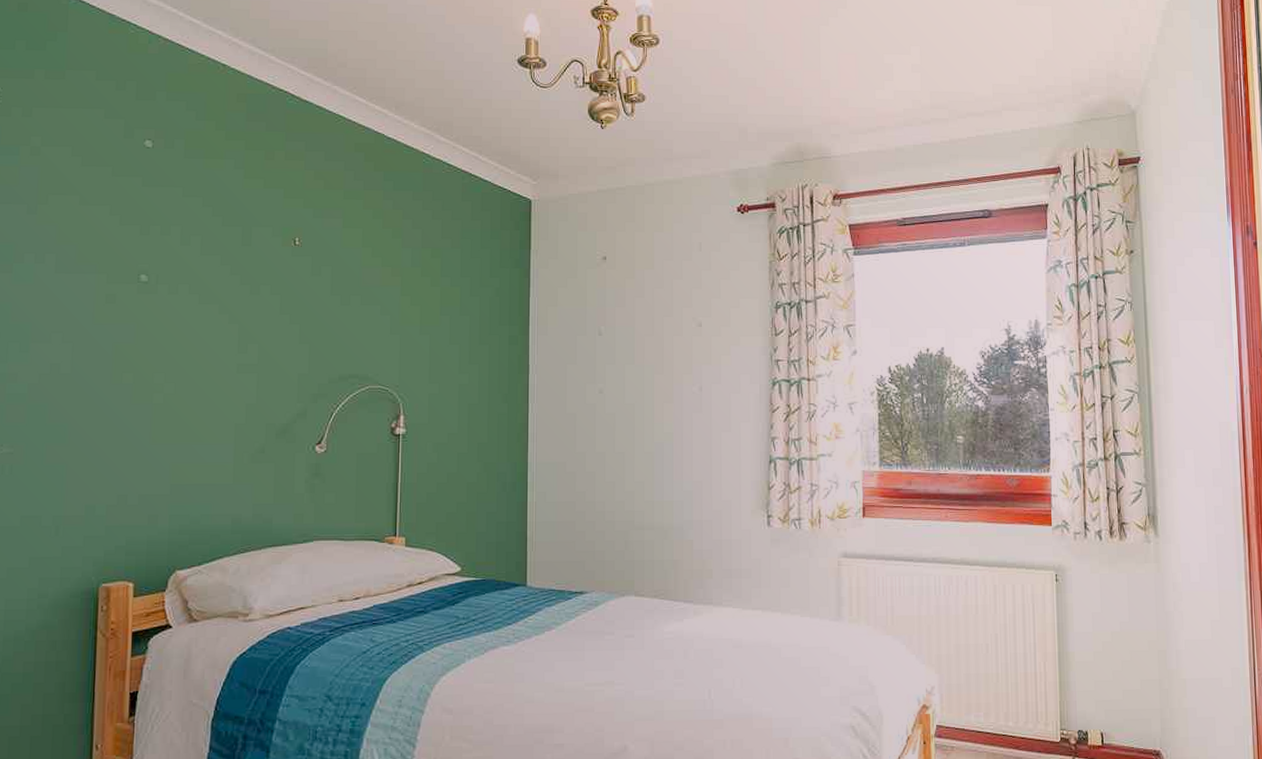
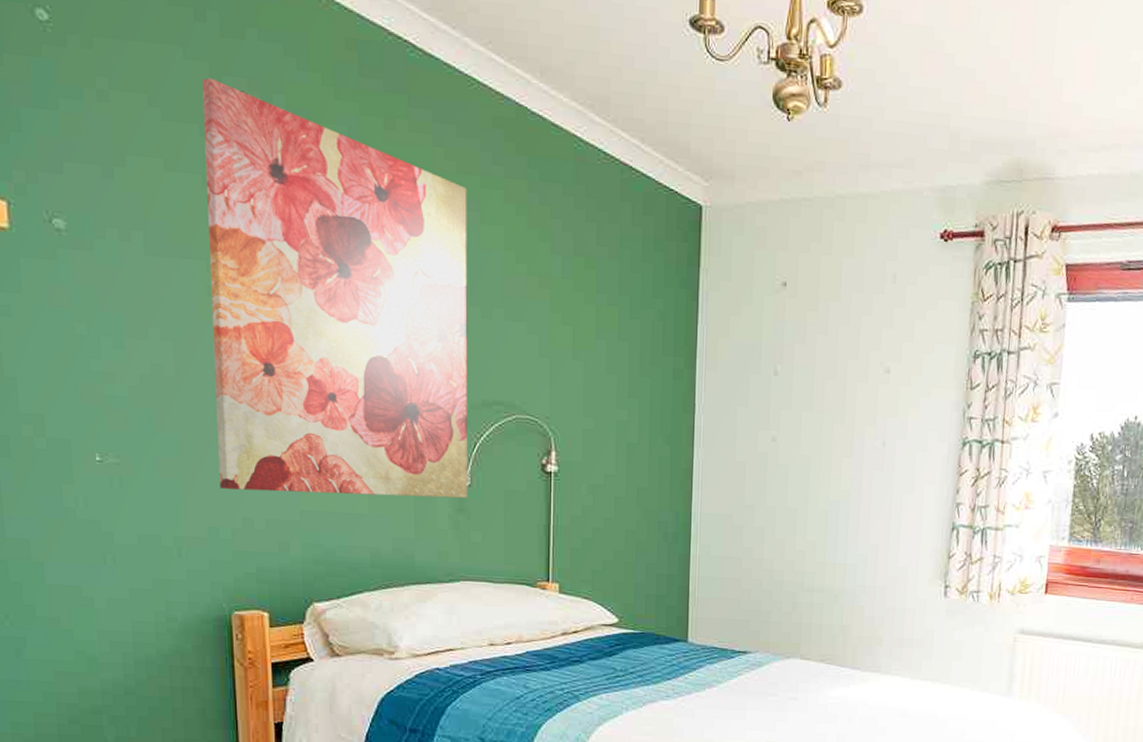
wall art: none [100,131,332,469] -> present [202,77,468,499]

